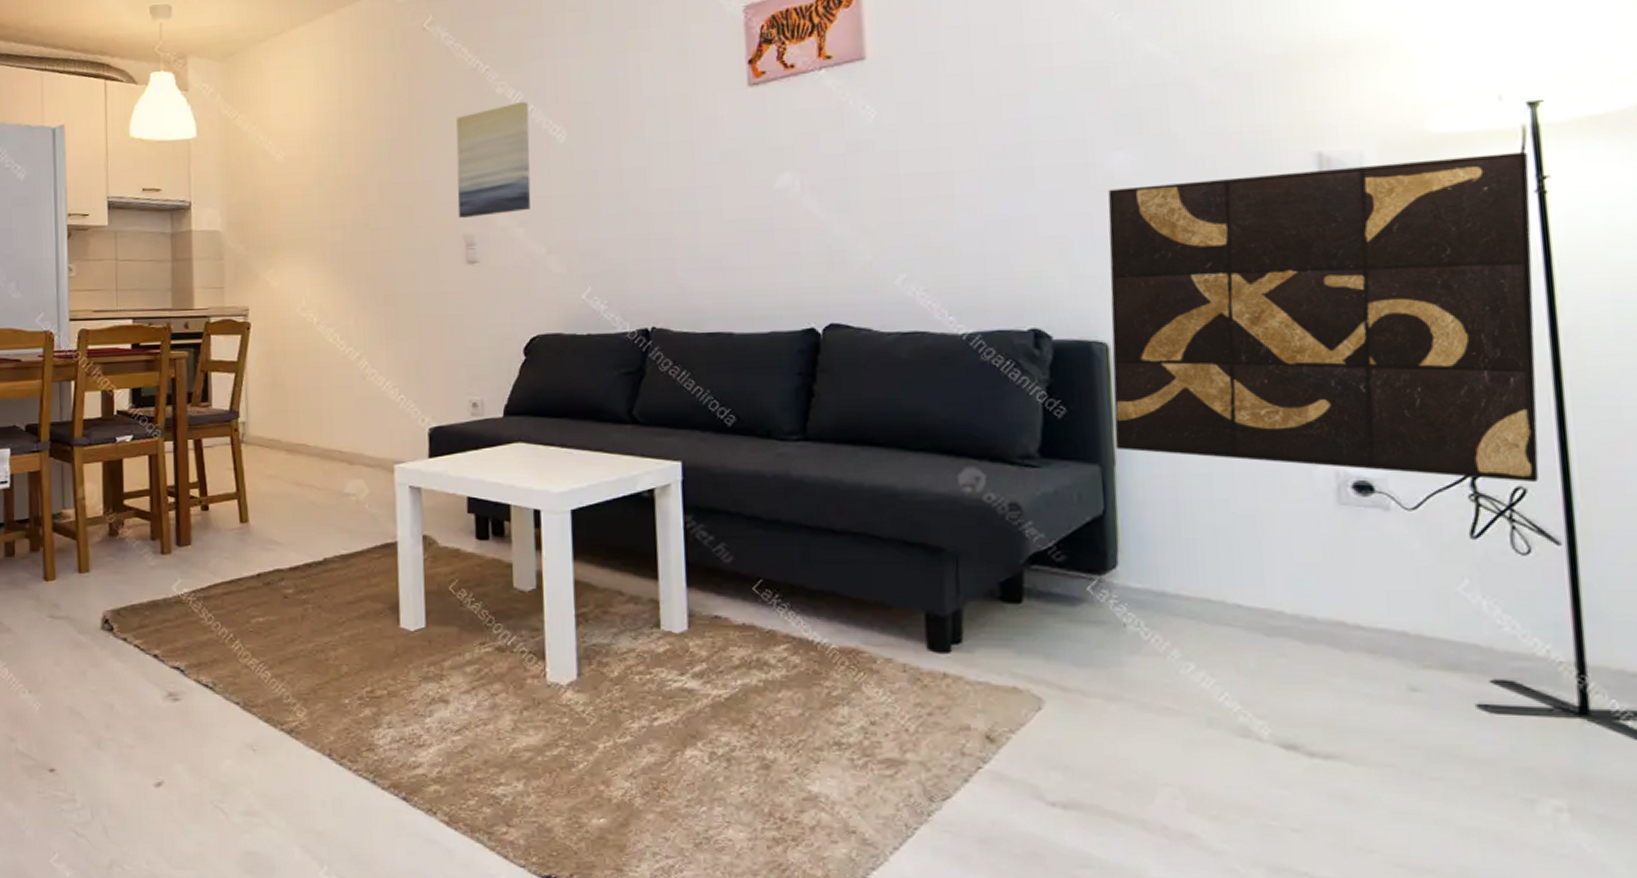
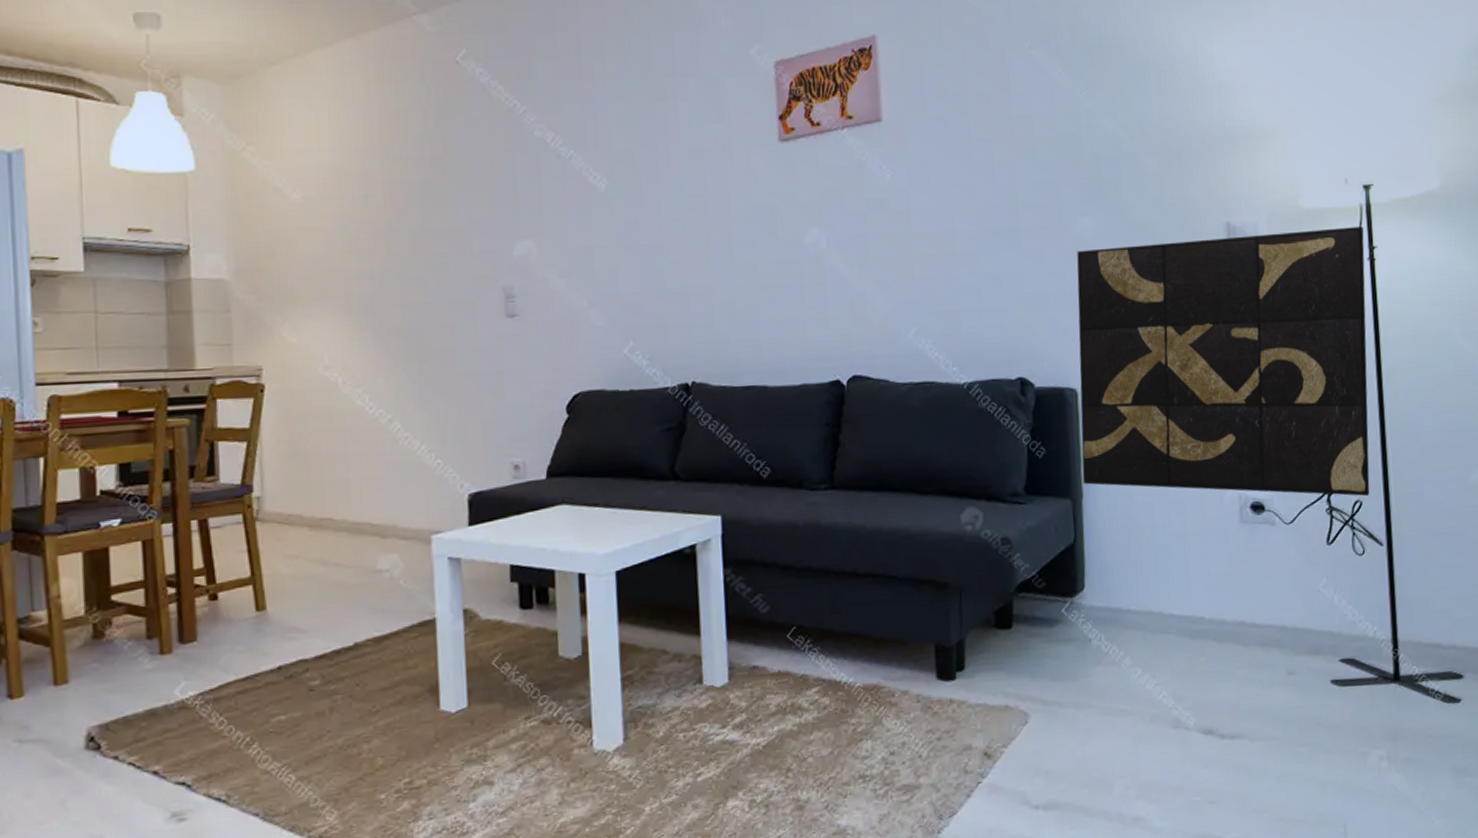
wall art: present [456,101,531,218] -> none [493,146,572,268]

